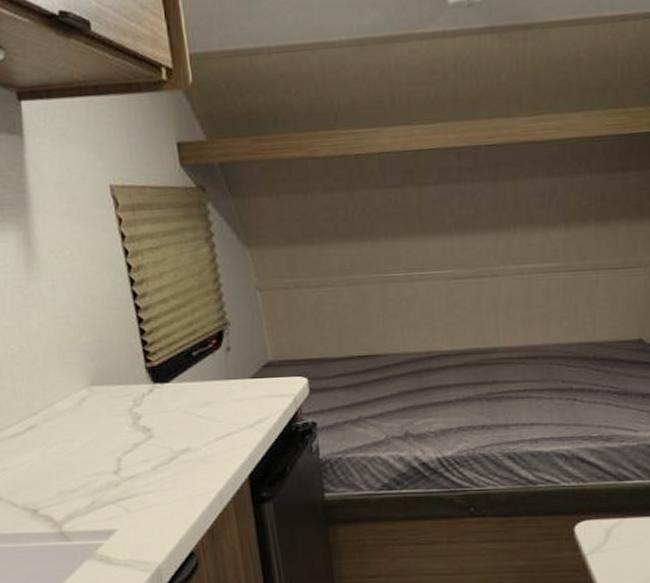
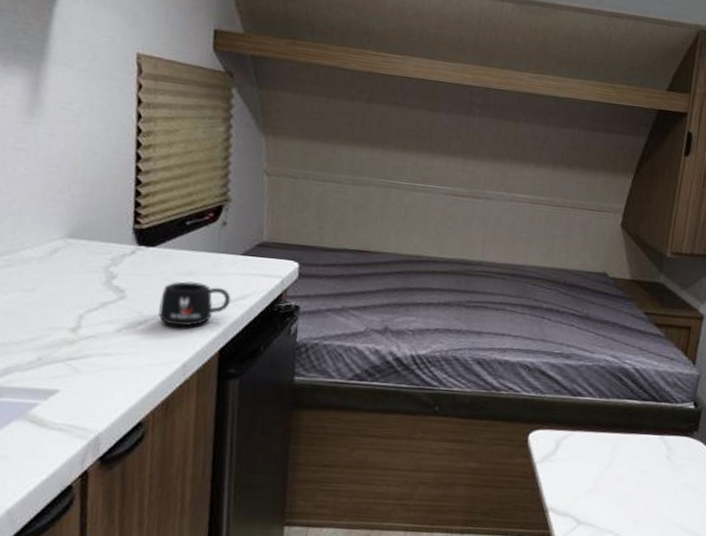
mug: none [185,412,250,457] -> present [158,281,231,327]

